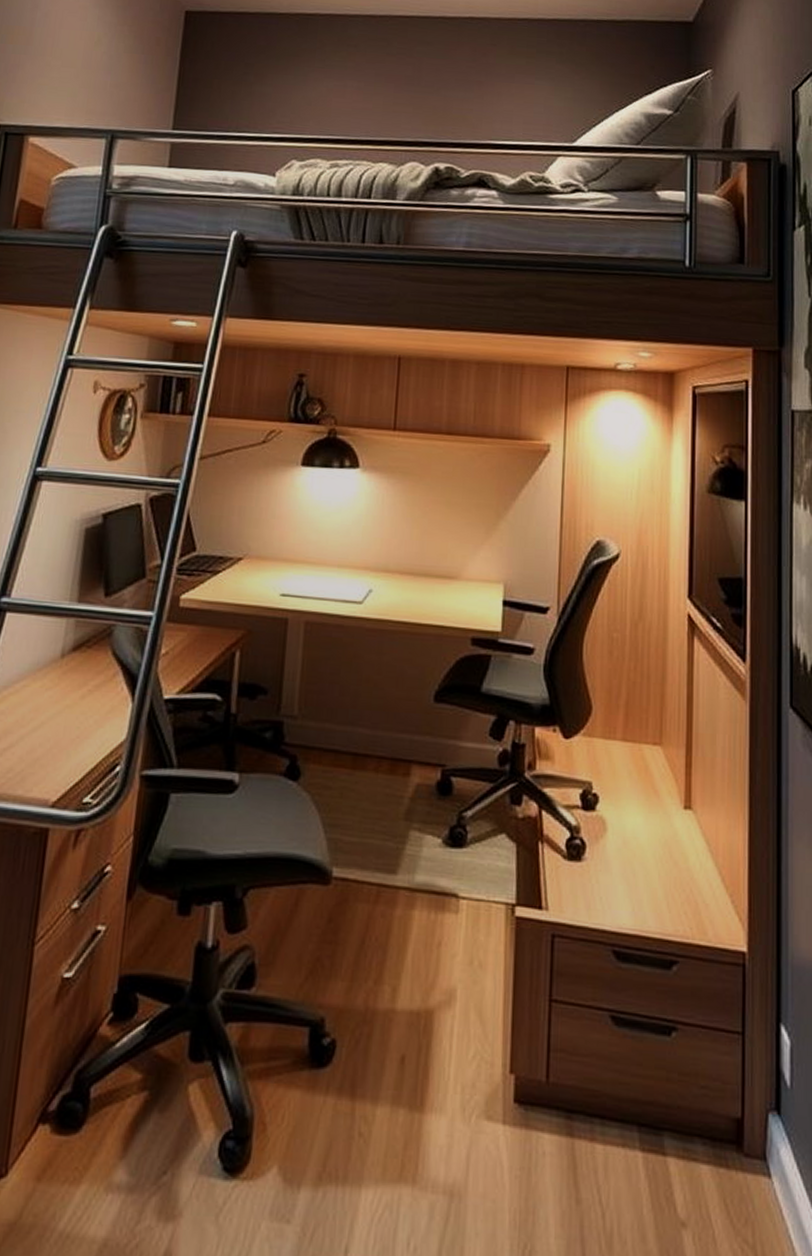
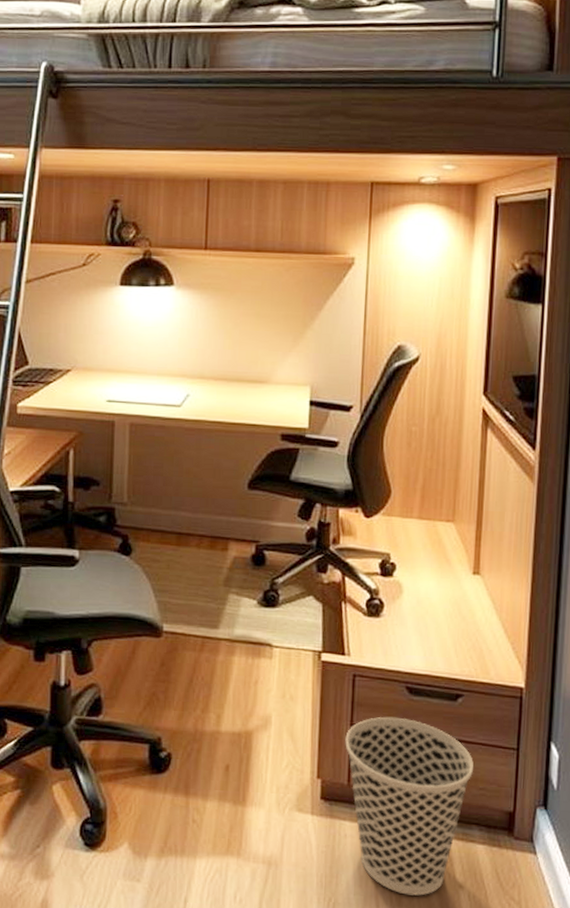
wastebasket: none [543,990,693,1239] -> present [345,716,473,896]

